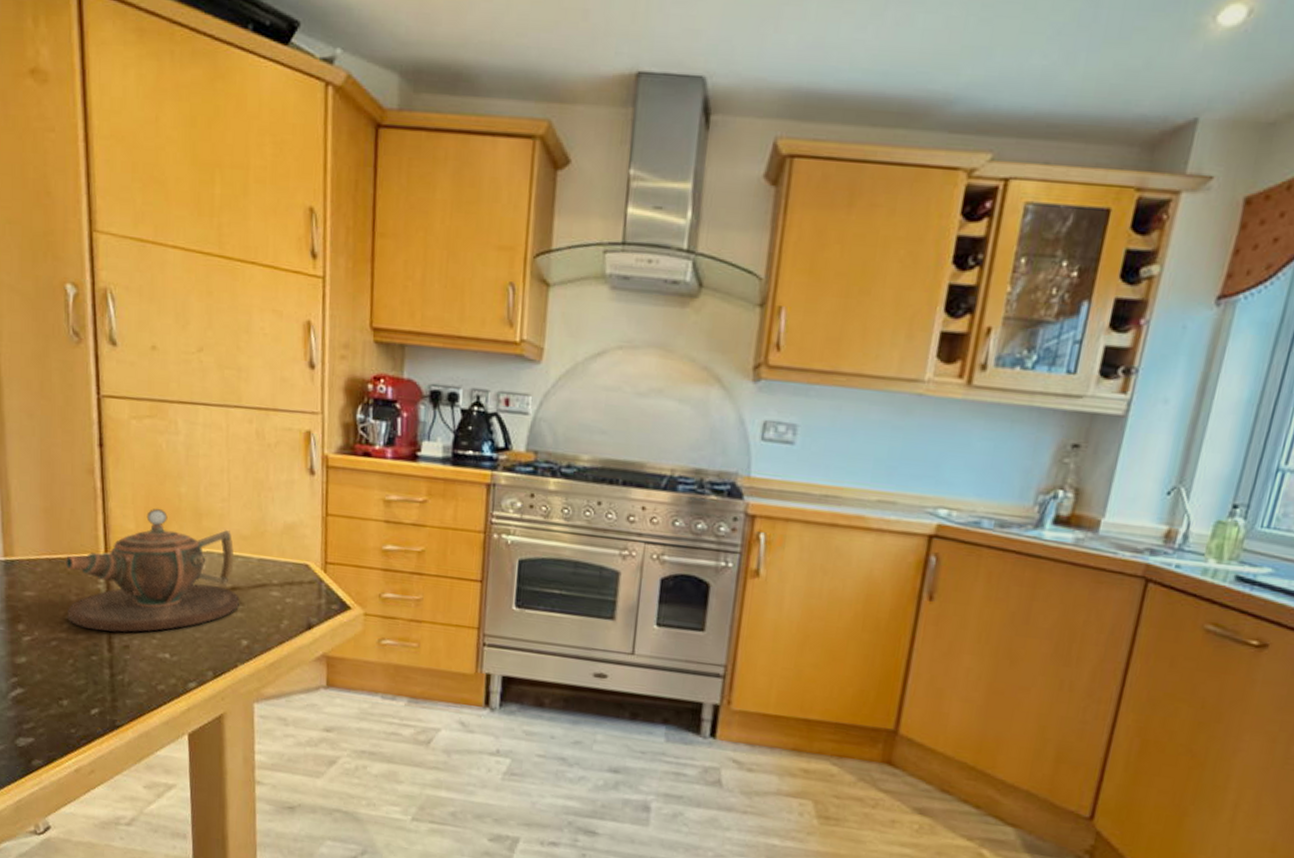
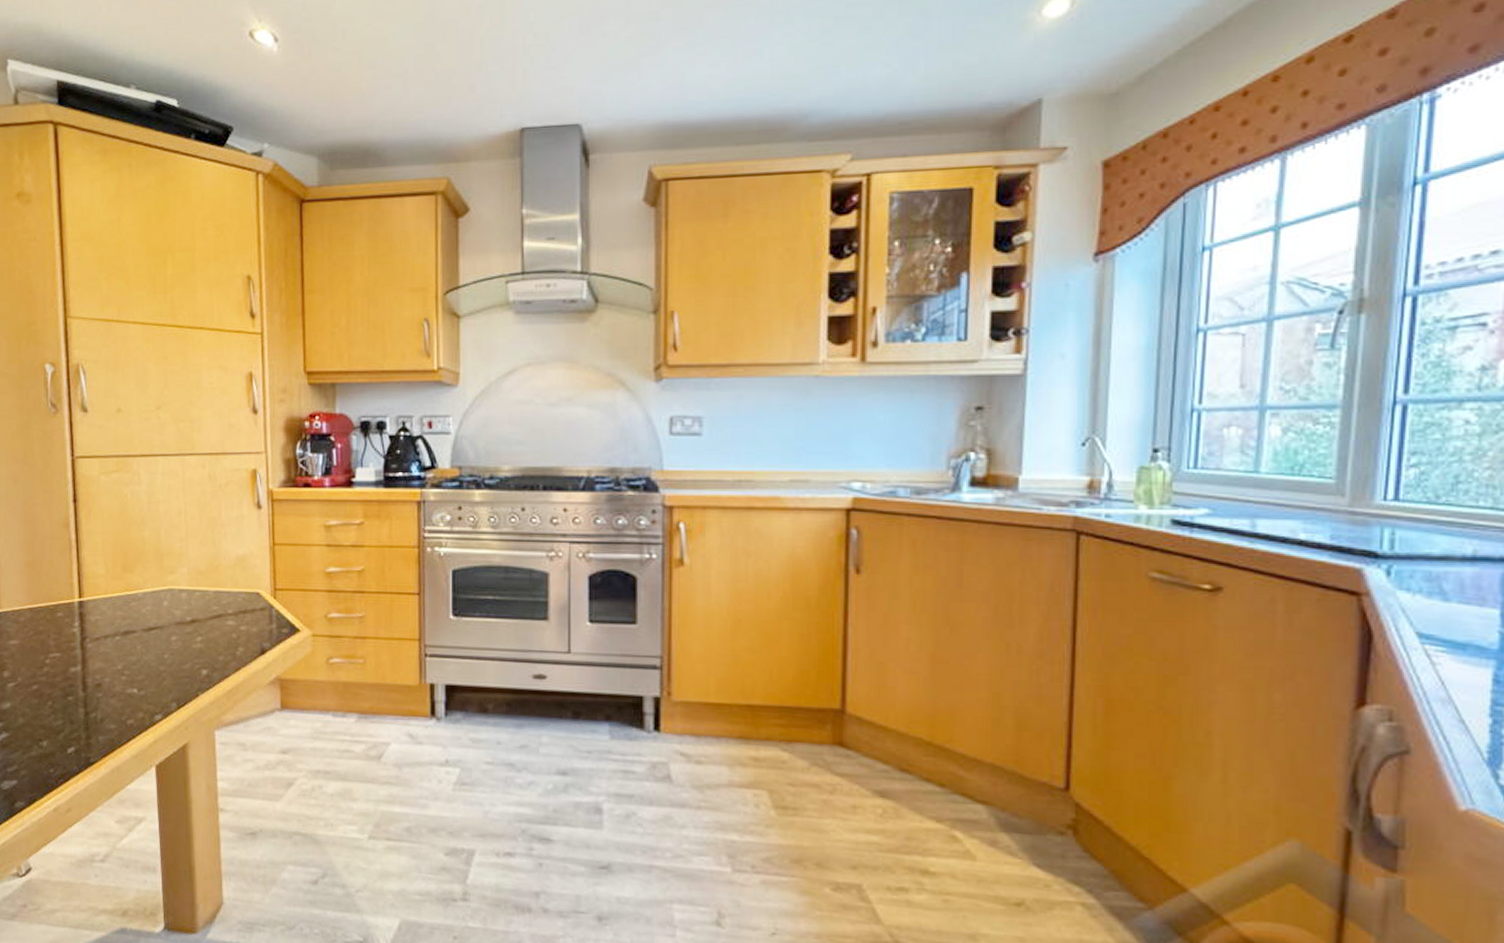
teapot: present [65,508,239,632] -> none [44,552,198,672]

